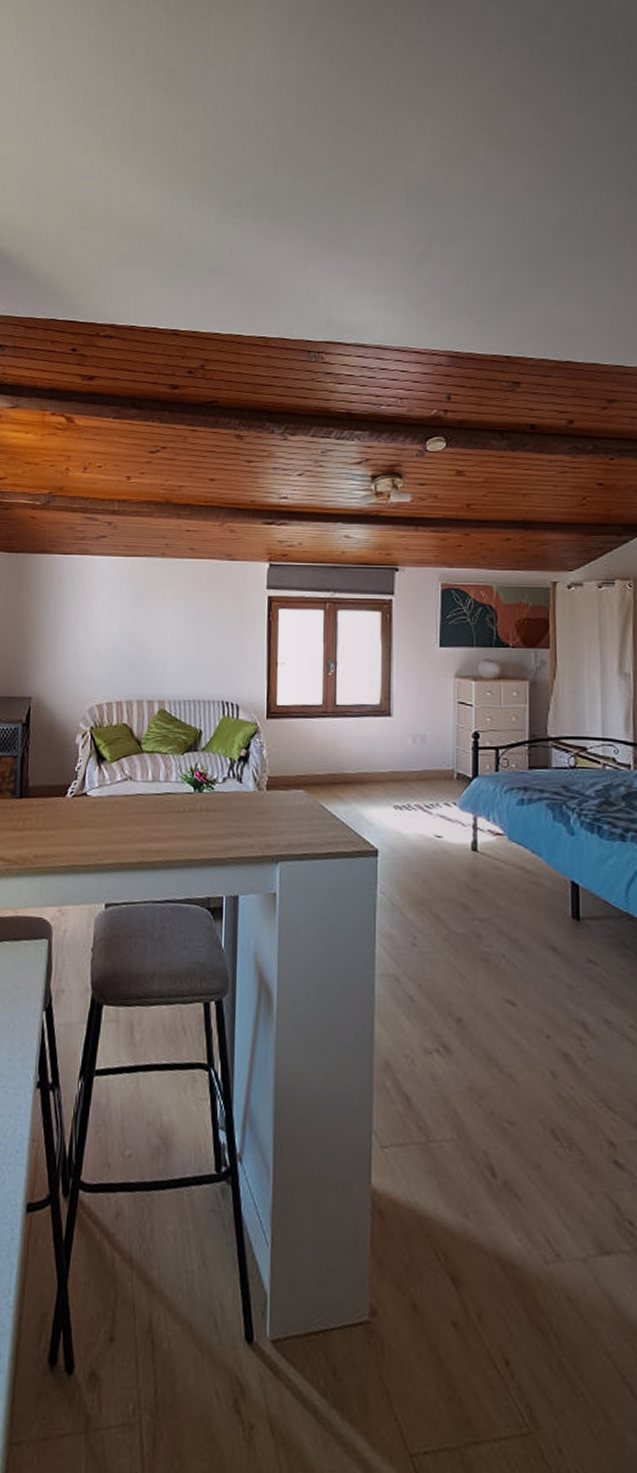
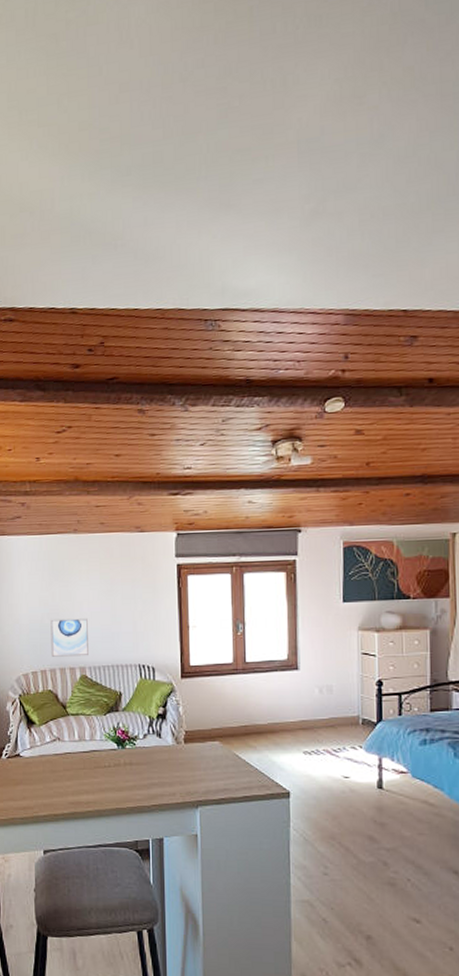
wall art: none [129,647,170,689] -> present [50,618,88,657]

